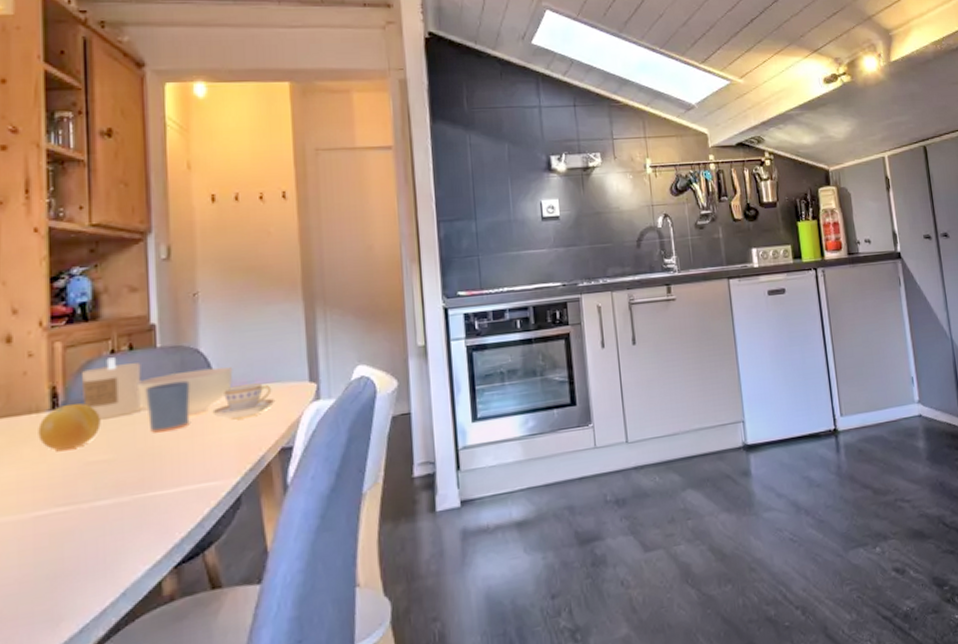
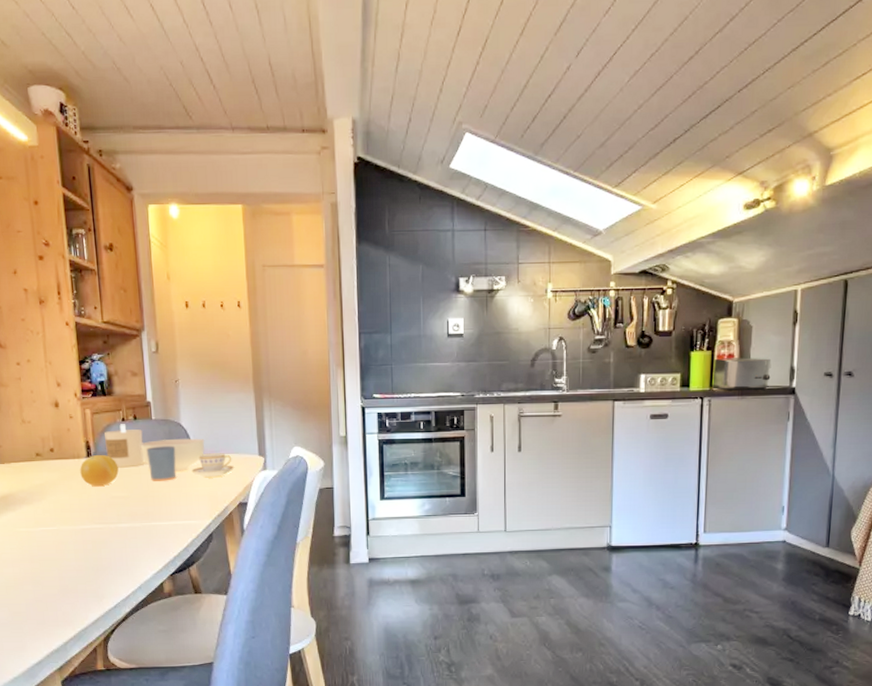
toaster: none [820,224,876,261] -> present [712,357,771,392]

